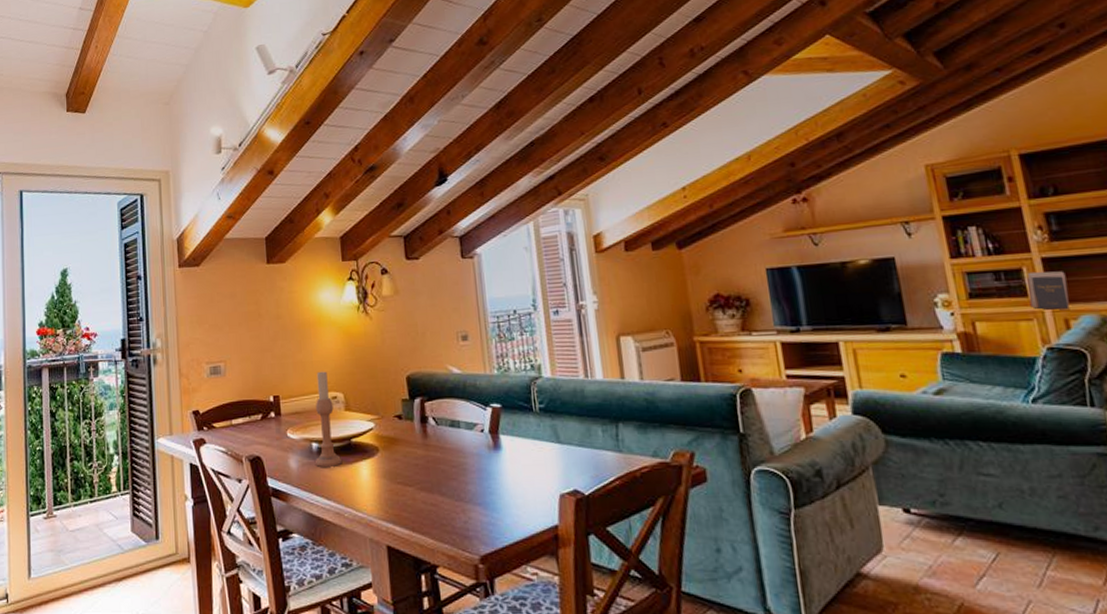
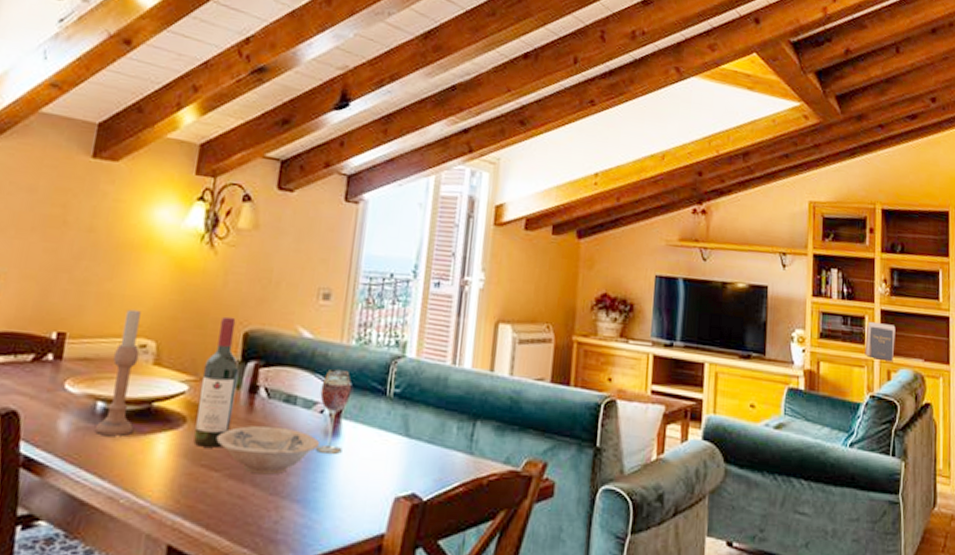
wine bottle: none [382,366,413,469] -> present [193,316,240,448]
bowl: none [404,446,487,486] -> present [216,425,320,475]
wineglass: none [477,394,506,464] -> present [316,368,352,454]

